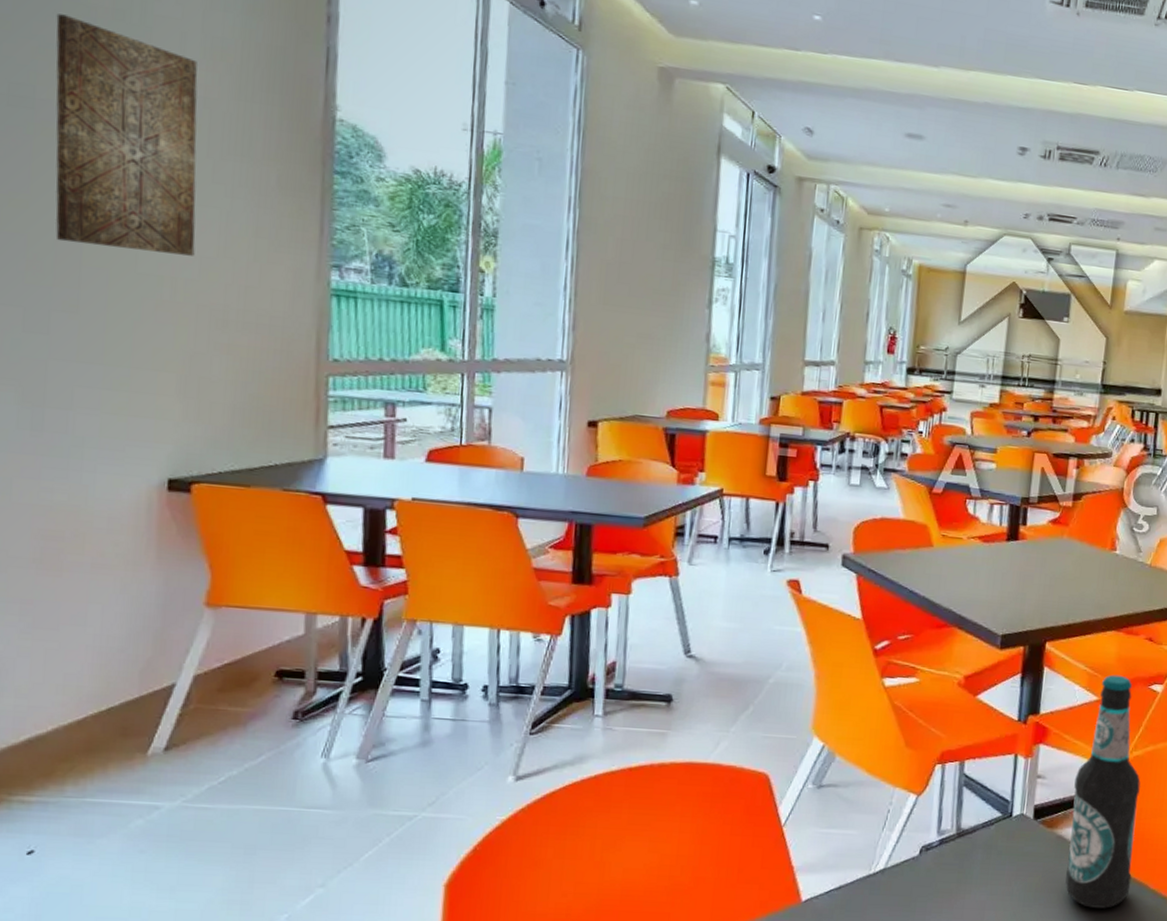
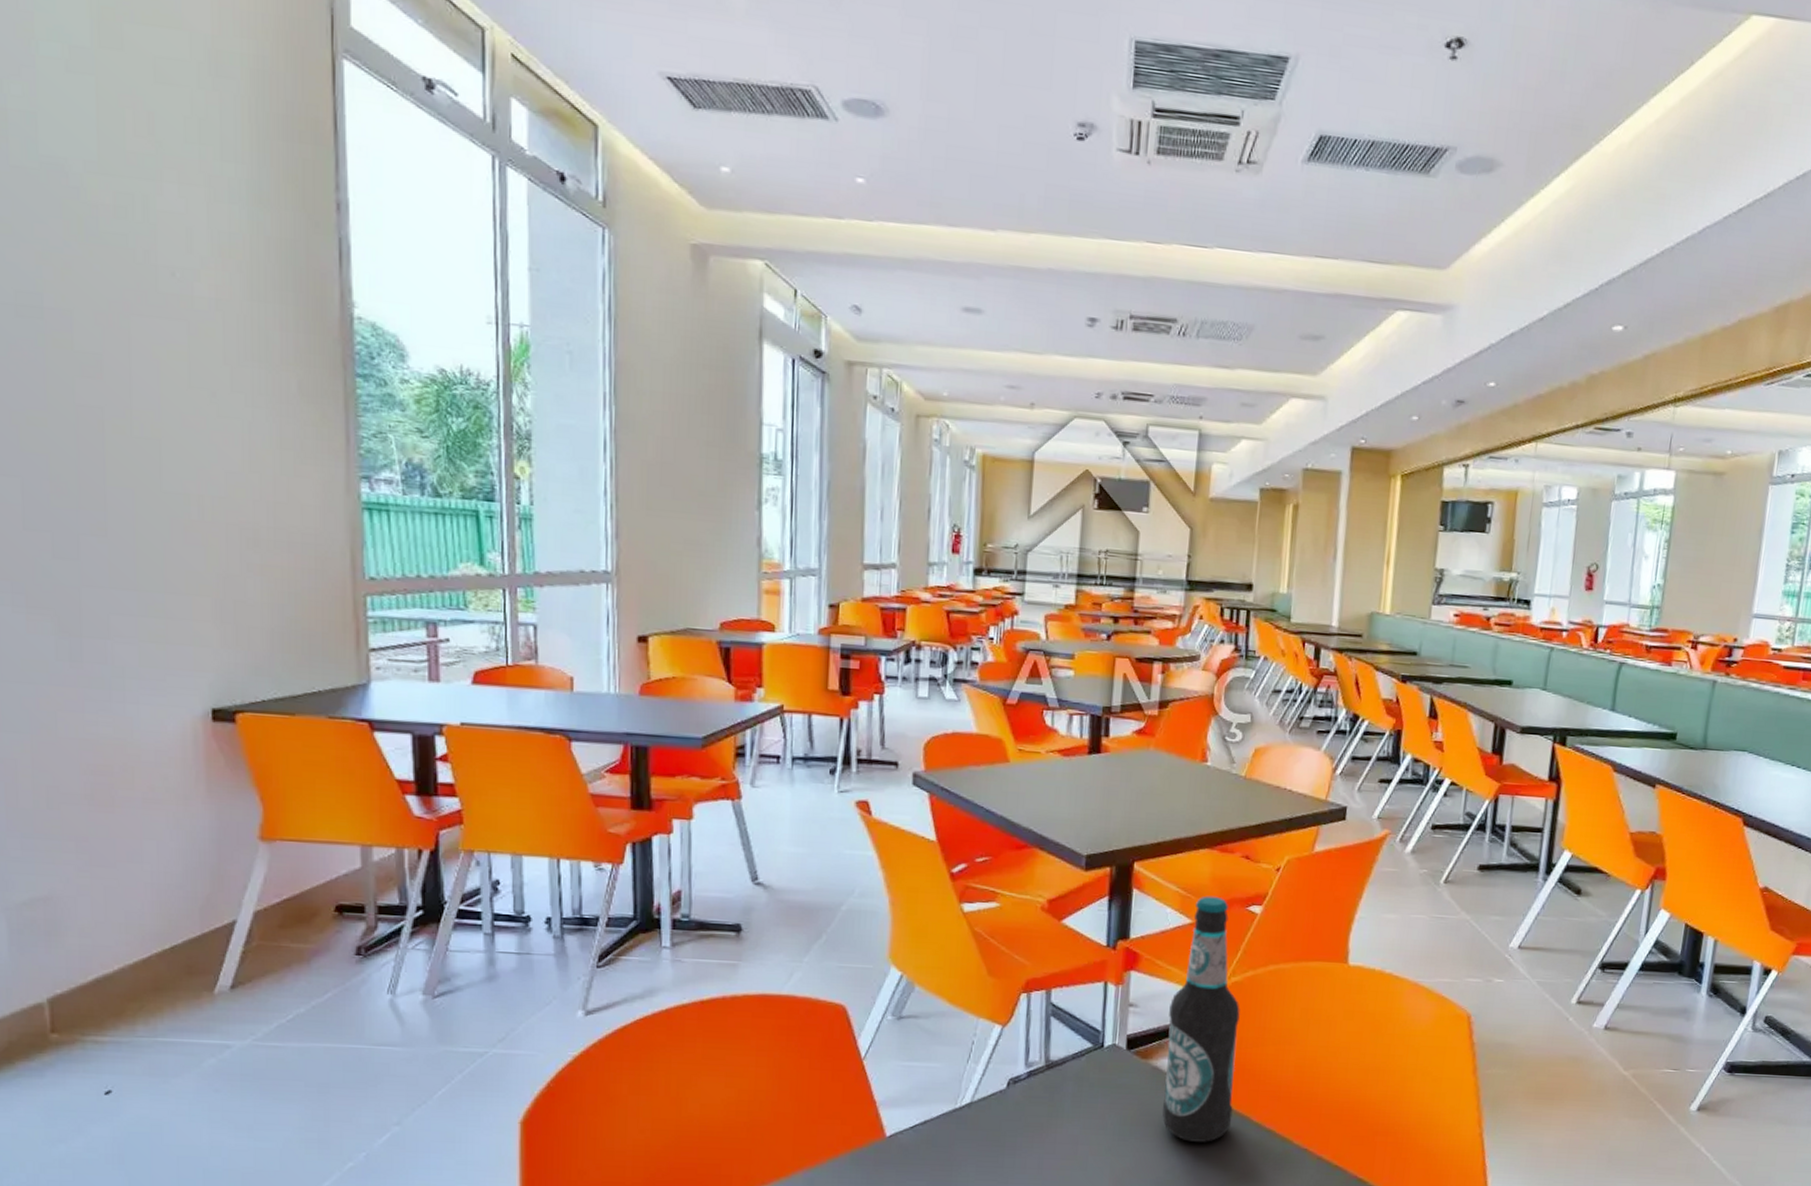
wall art: present [55,13,198,256] -> none [57,214,219,472]

